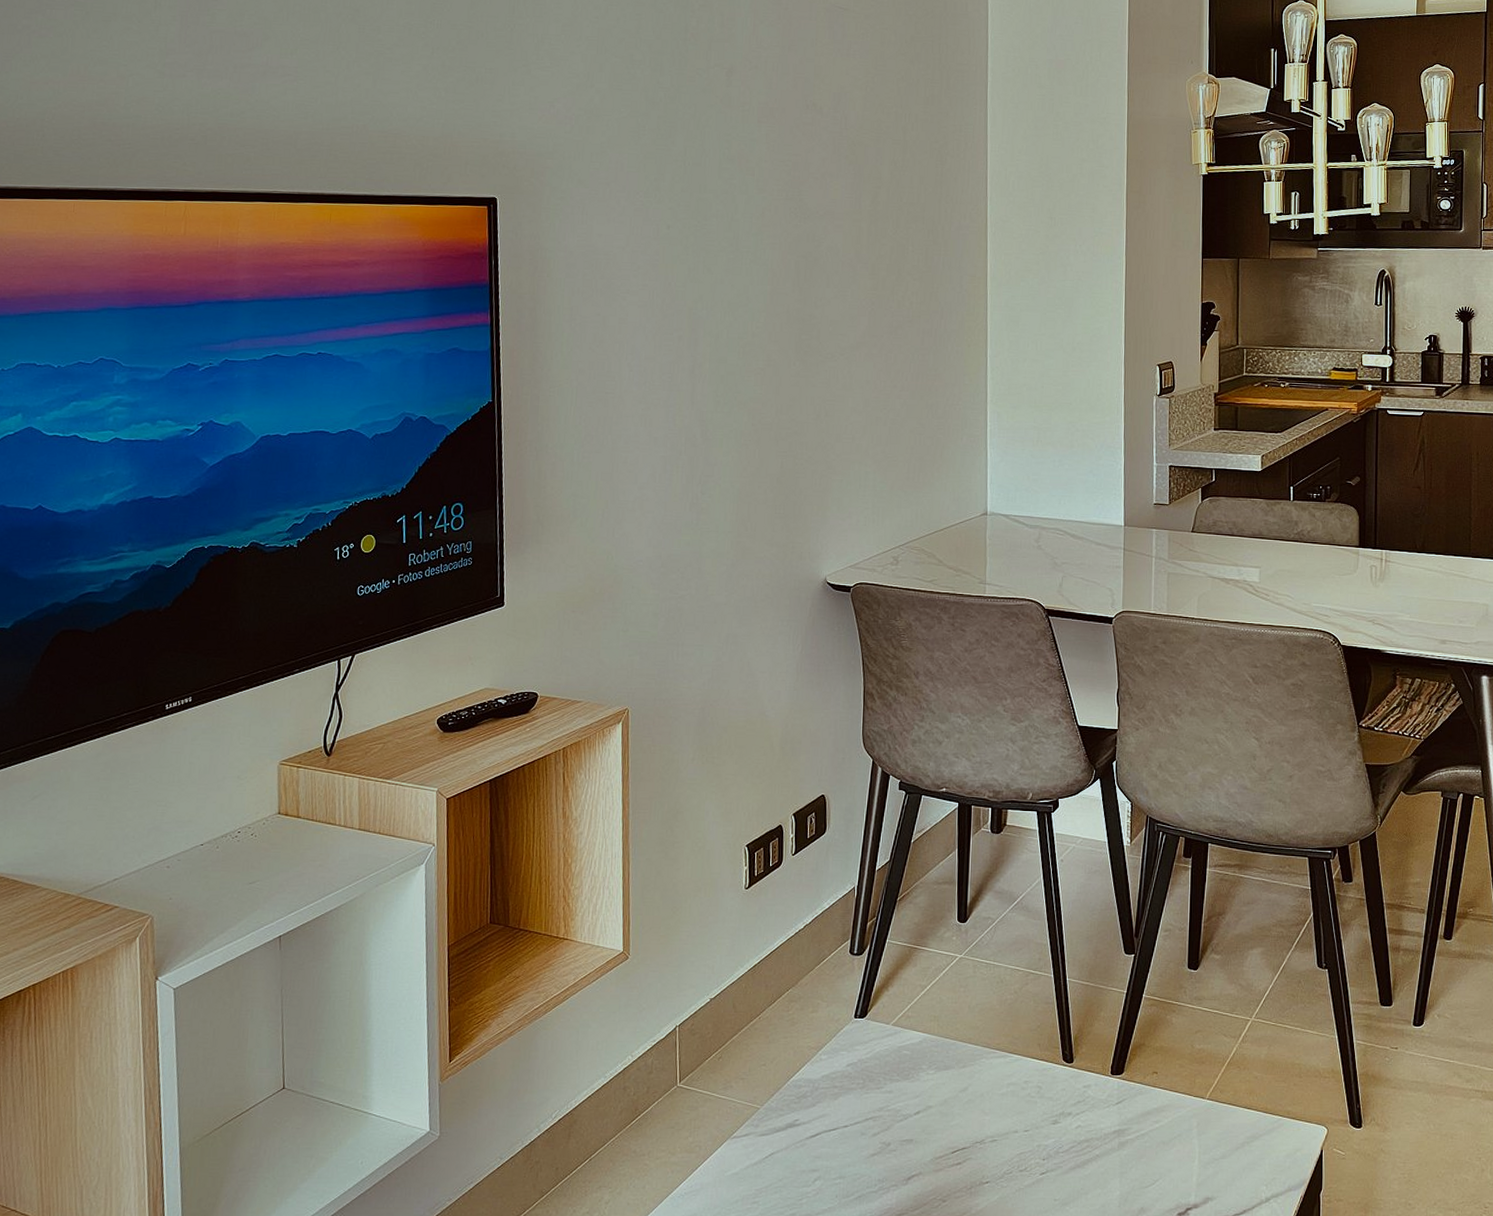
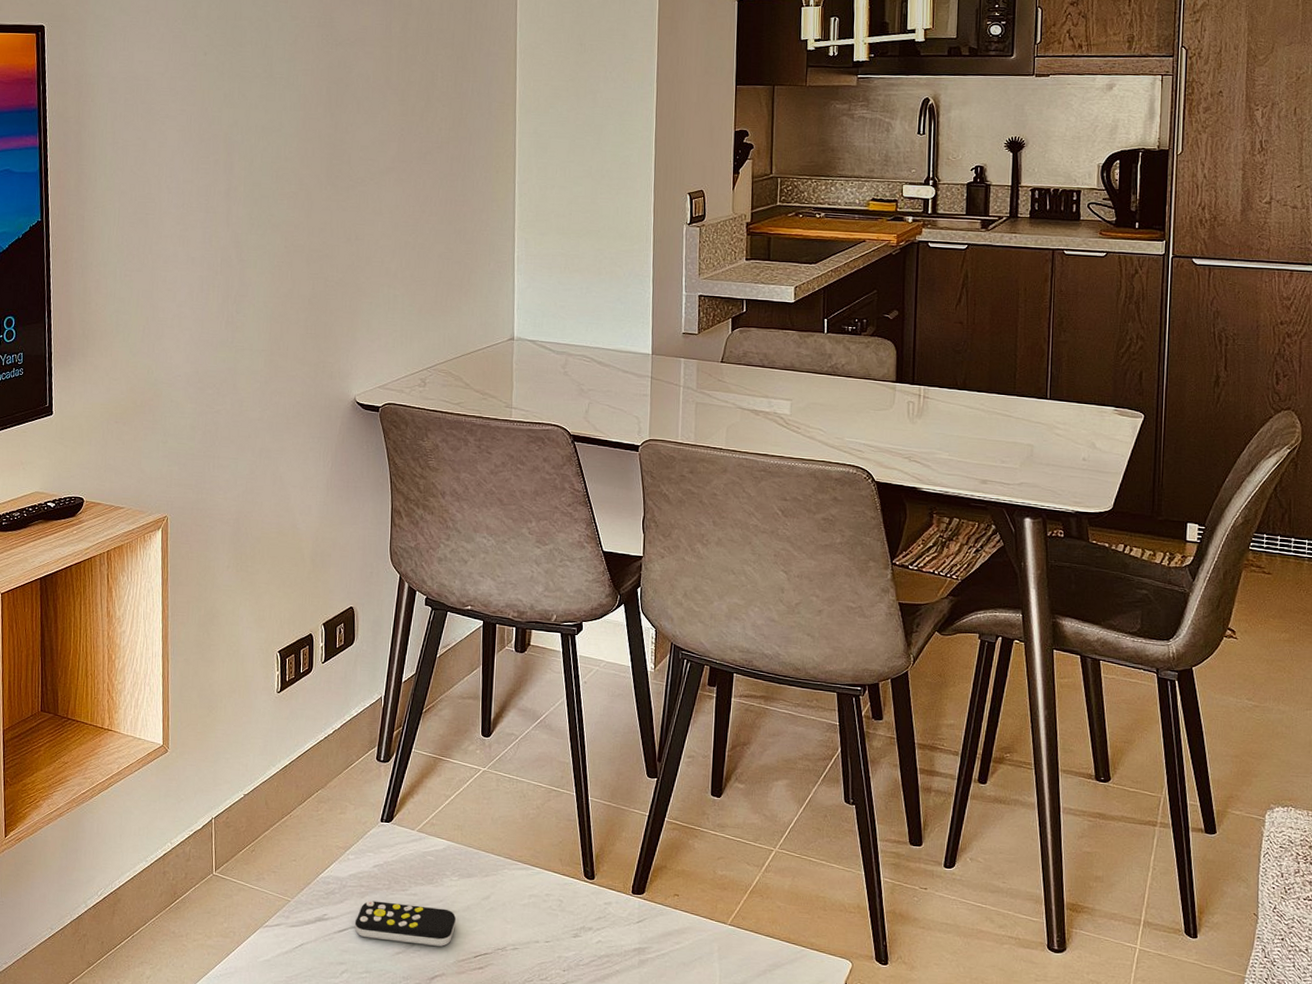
remote control: none [827,1102,933,1144] -> present [354,900,456,946]

